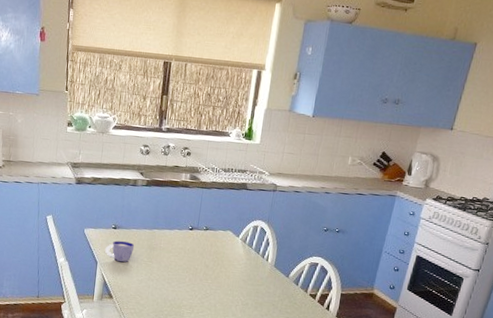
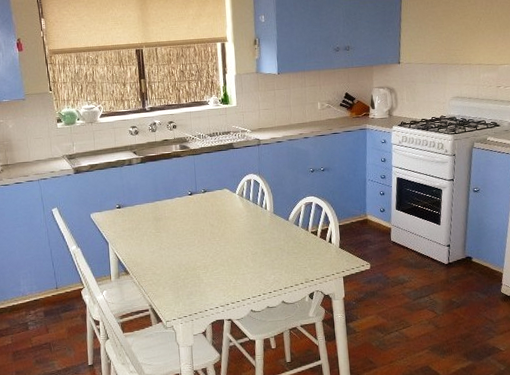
cup: present [105,240,135,263] -> none [114,218,141,239]

